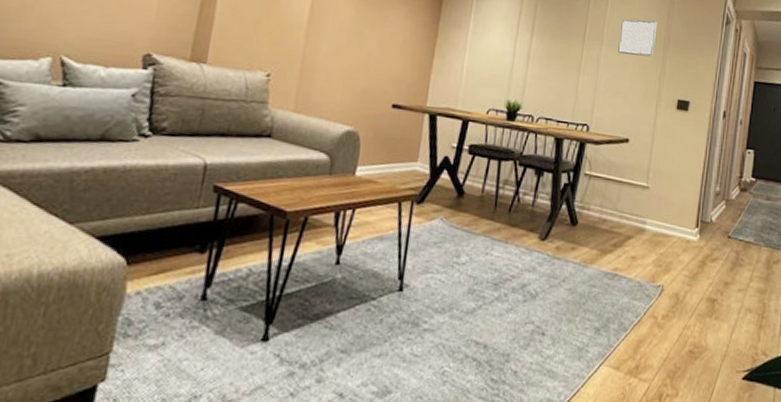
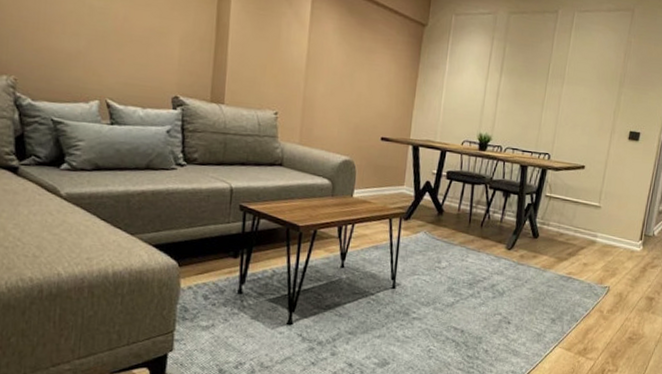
wall art: present [618,19,658,57] -> none [578,58,615,93]

